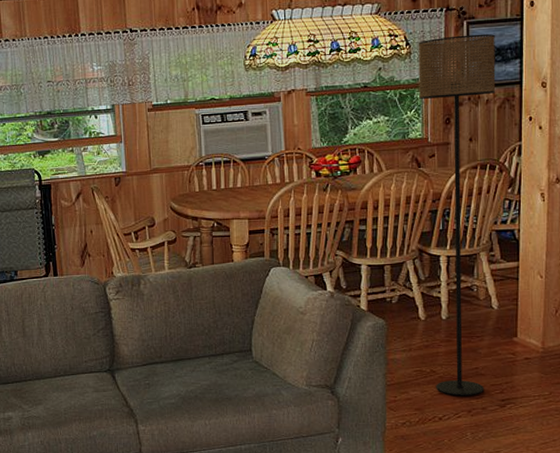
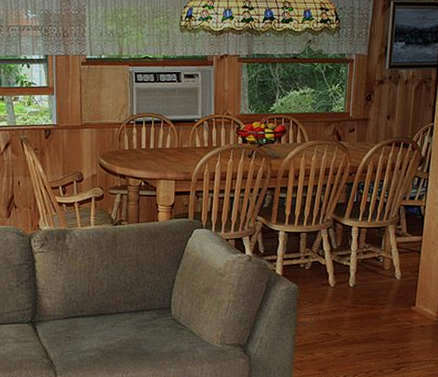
floor lamp: present [418,33,496,396] -> none [339,15,418,359]

